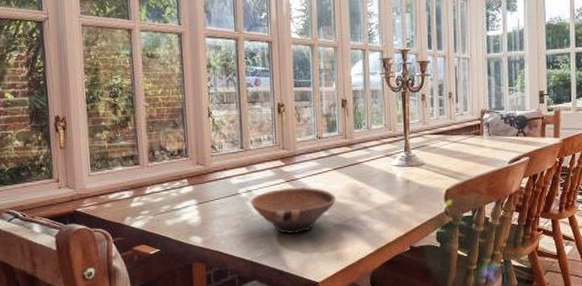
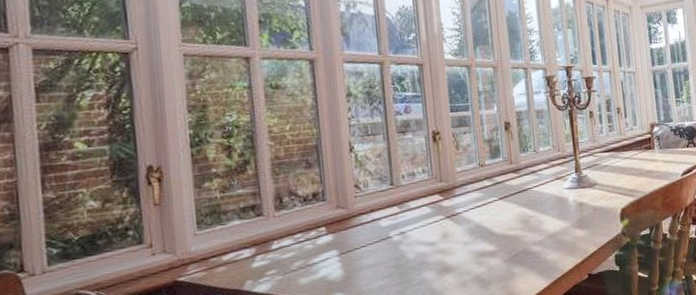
bowl: present [251,187,337,234] -> none [405,221,505,277]

